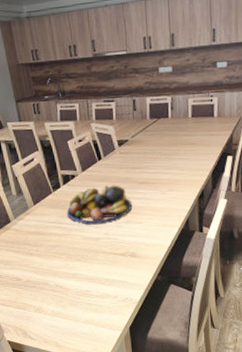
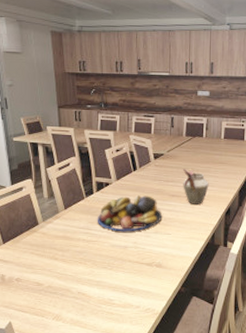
vase: none [150,152,179,191] -> present [183,168,209,206]

